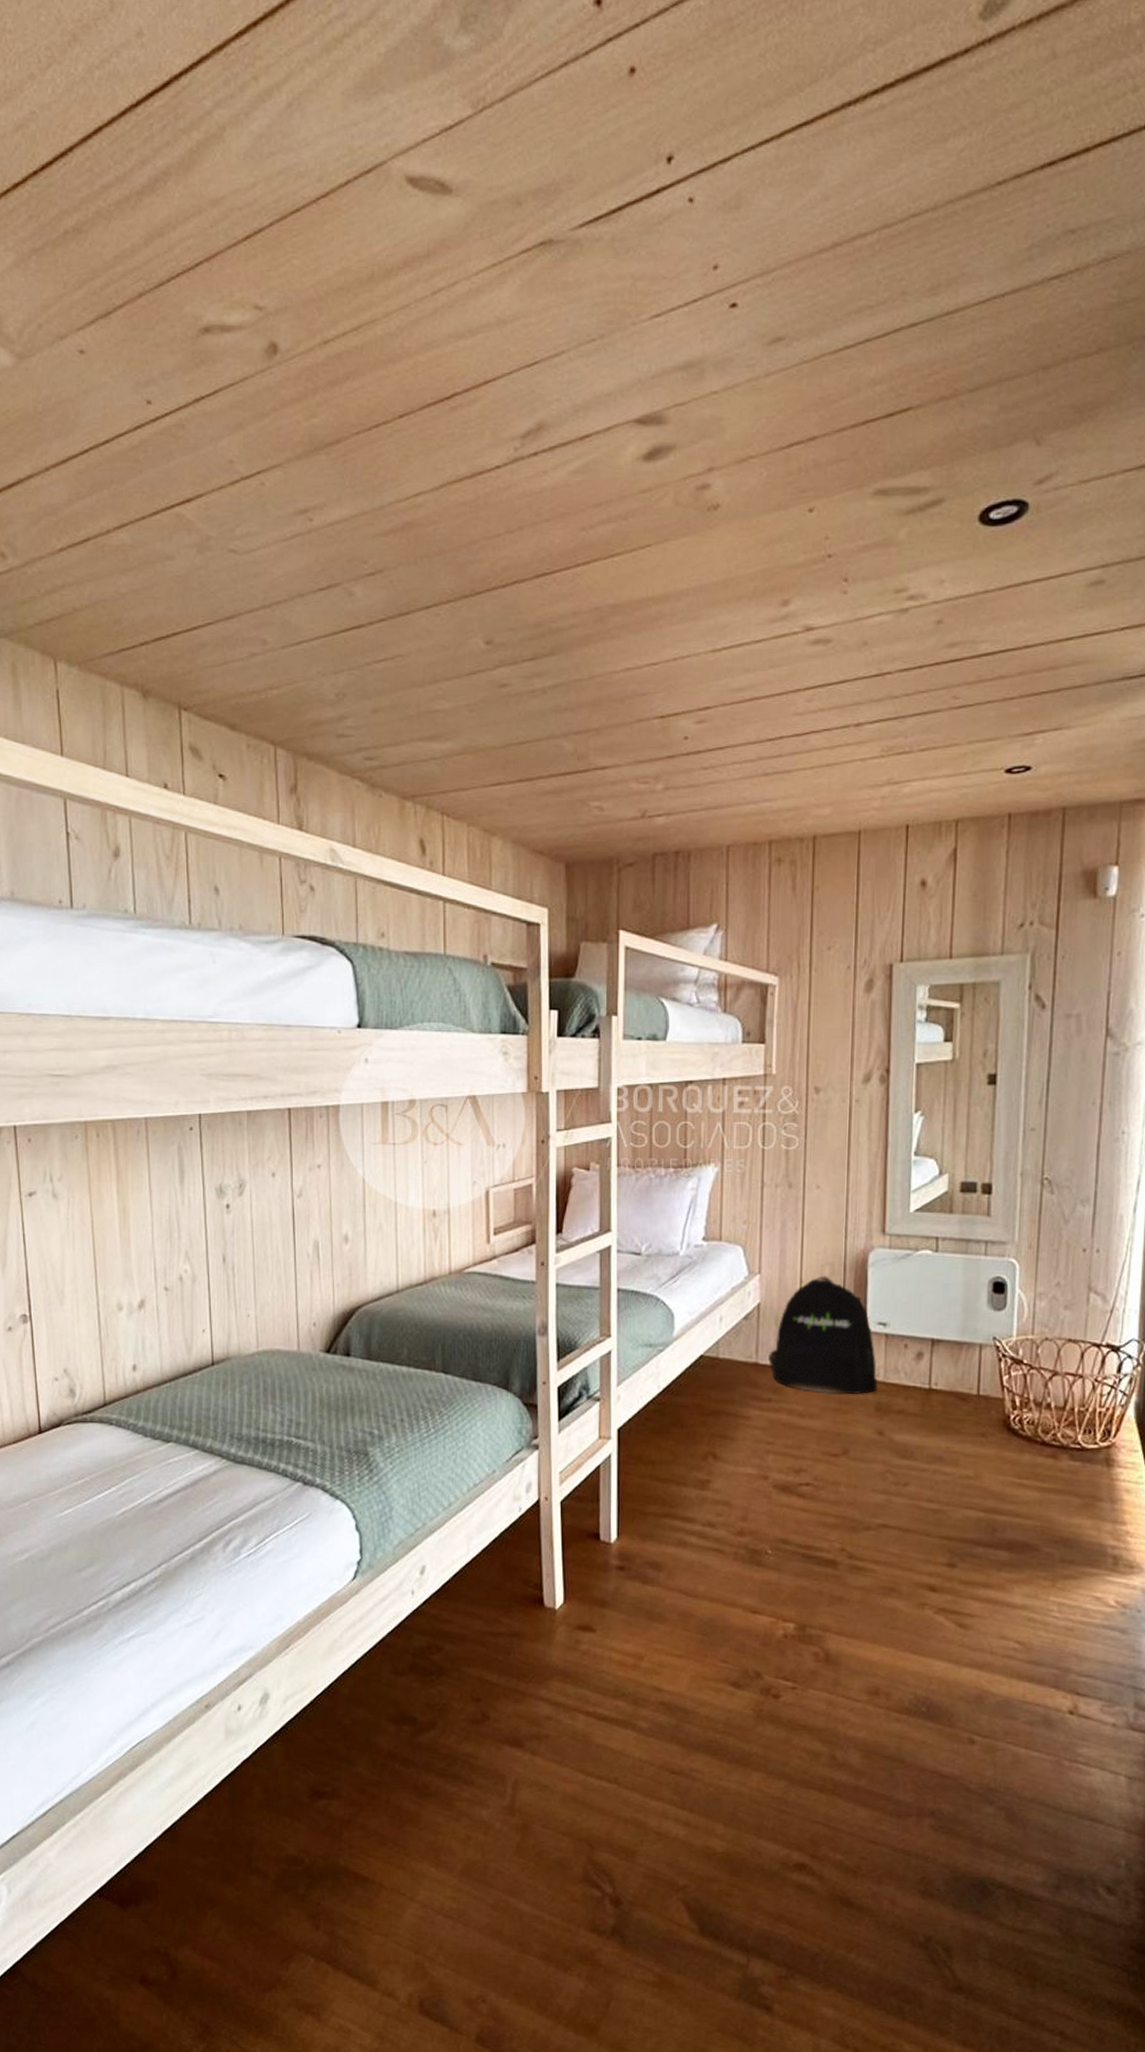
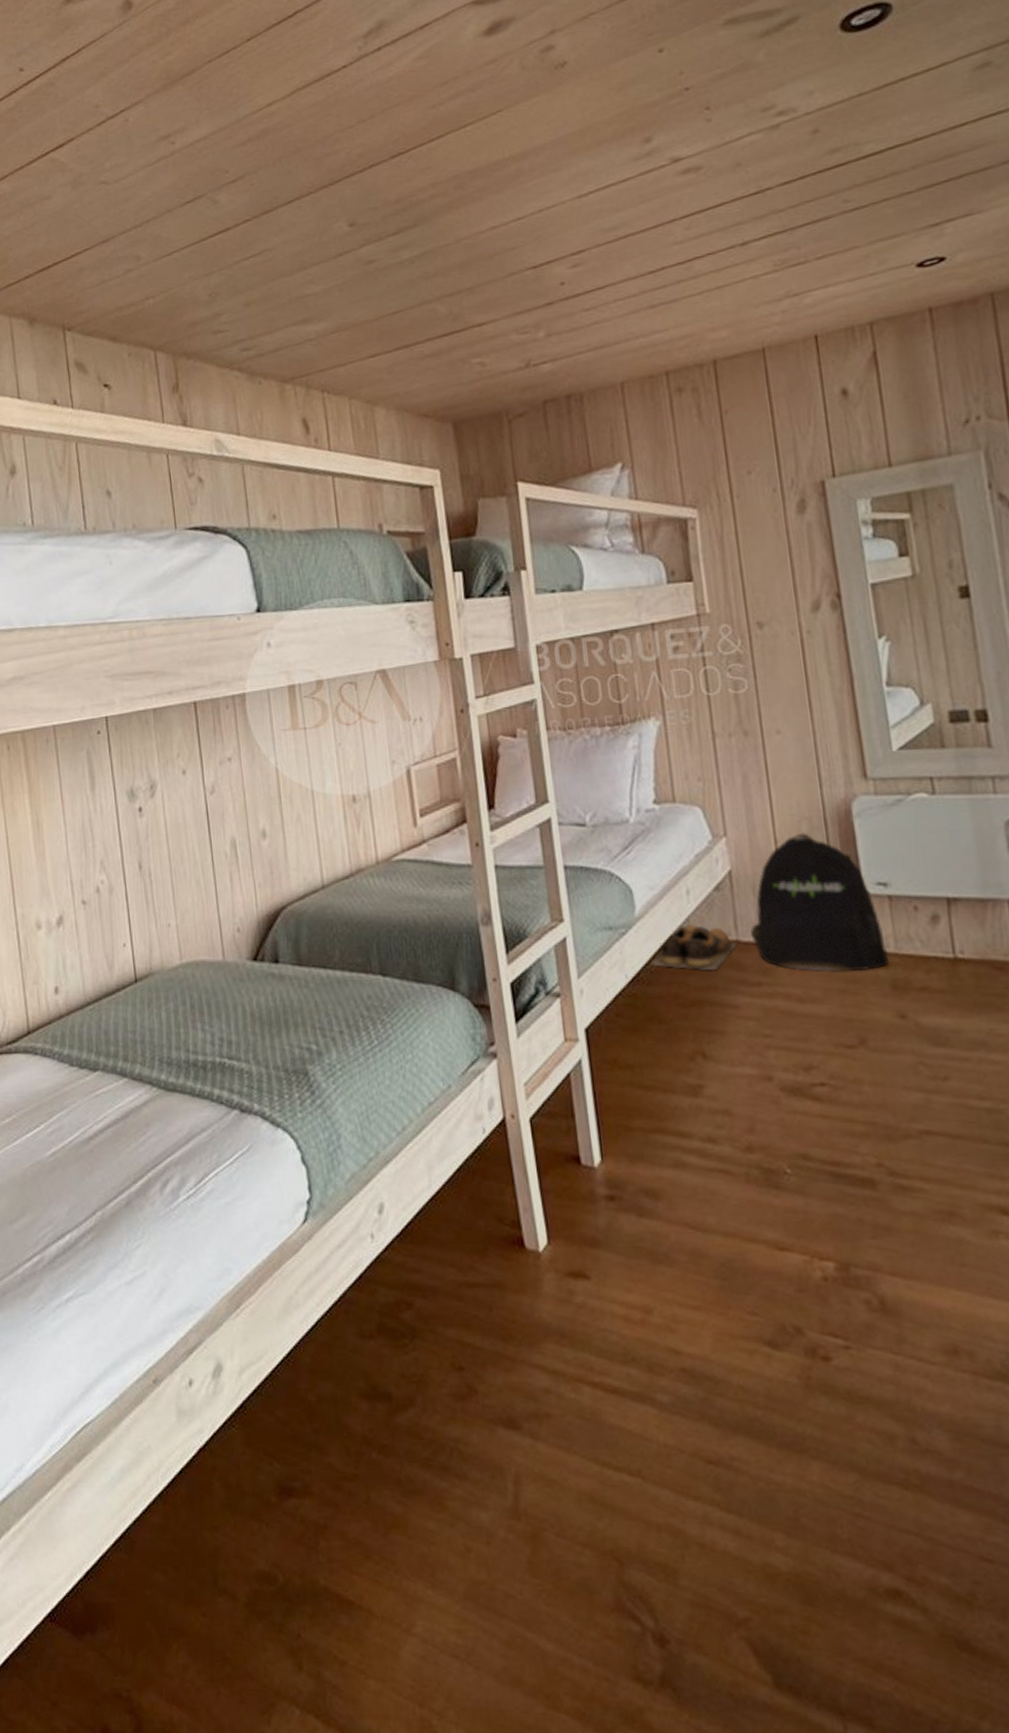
shoes: none [680,1346,756,1387] -> present [650,924,737,971]

